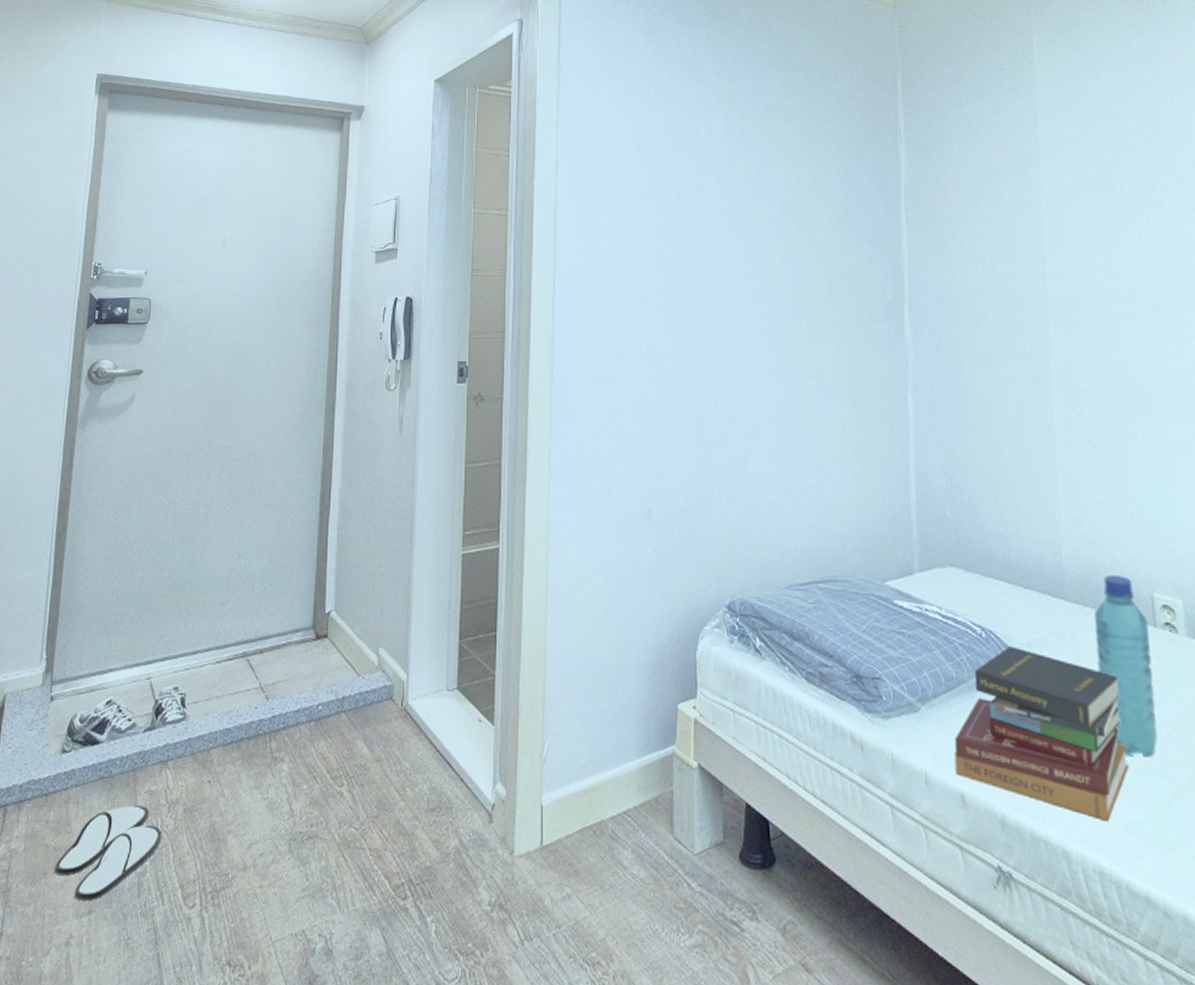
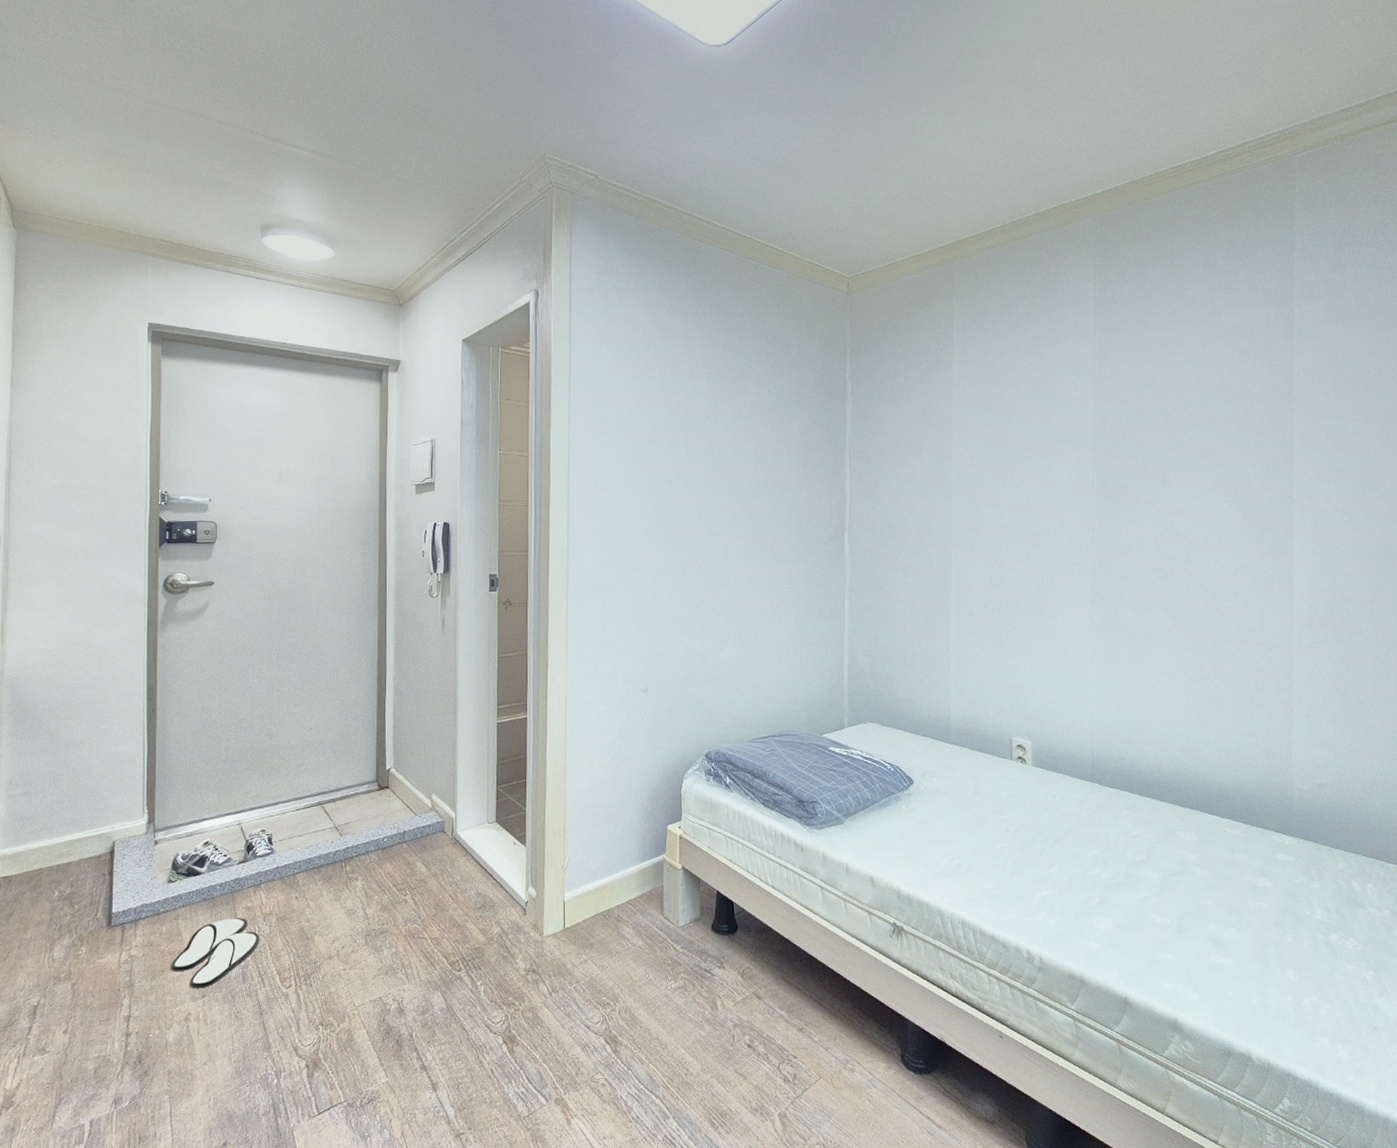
books: present [954,646,1129,821] -> none [867,776,987,889]
water bottle: present [1093,576,1158,757] -> none [969,726,1008,847]

